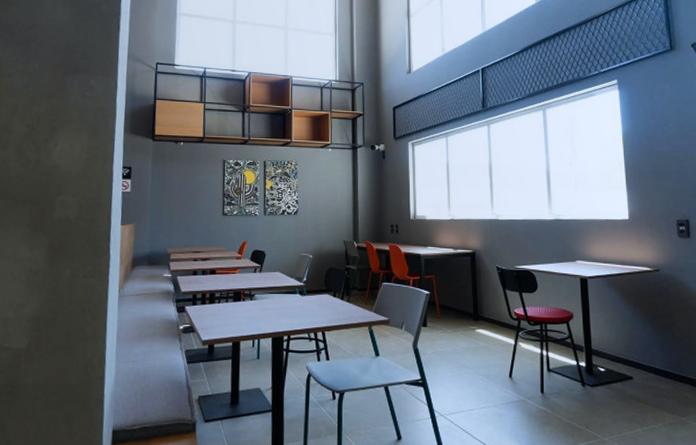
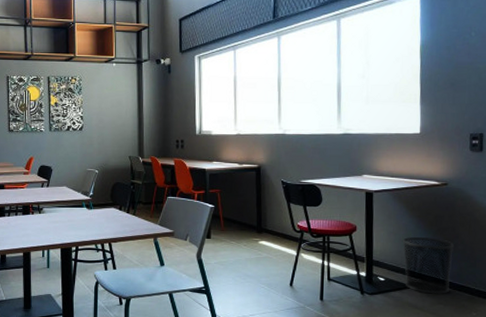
trash can: none [619,325,672,387] -> present [402,237,455,295]

